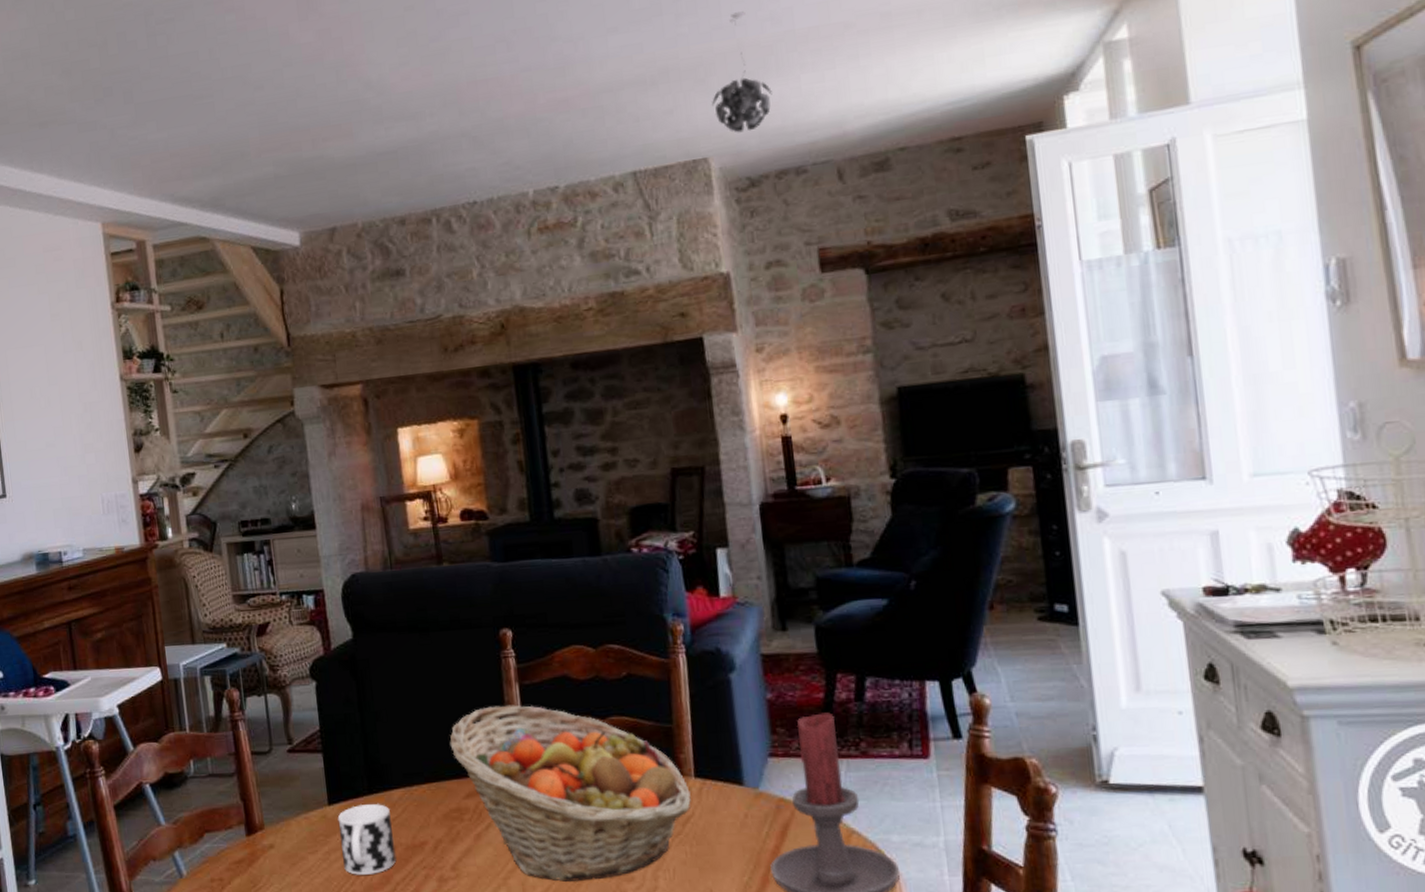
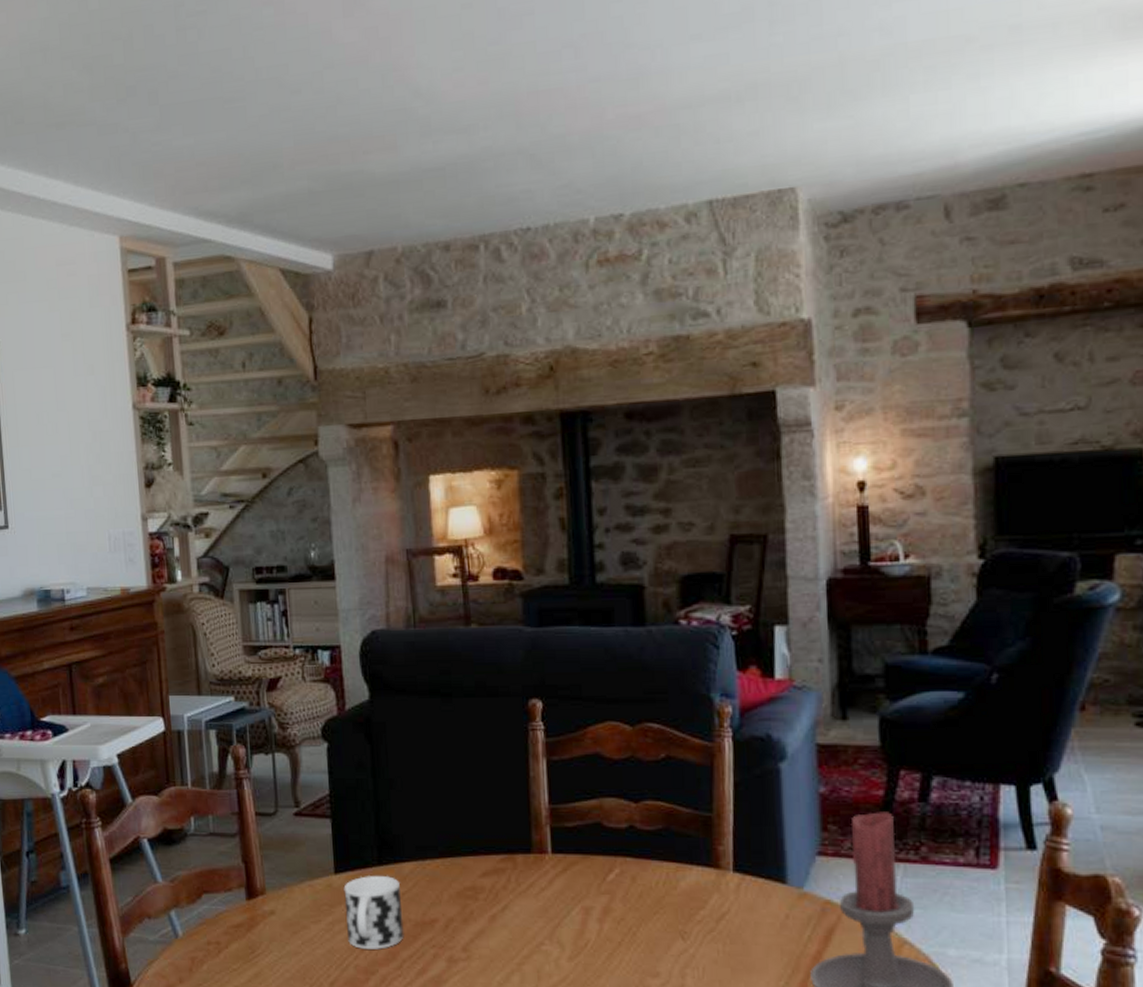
fruit basket: present [449,705,691,882] -> none [468,781,727,973]
pendant light: present [712,11,772,133] -> none [805,19,875,160]

